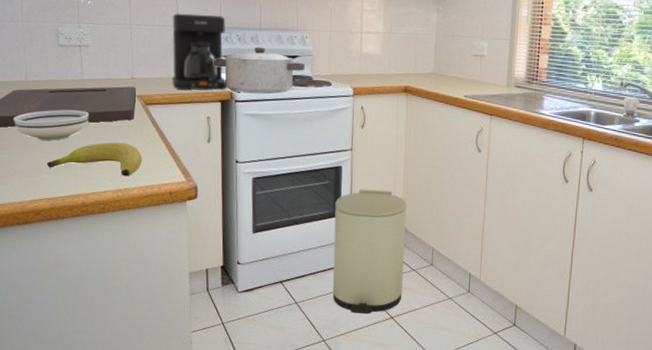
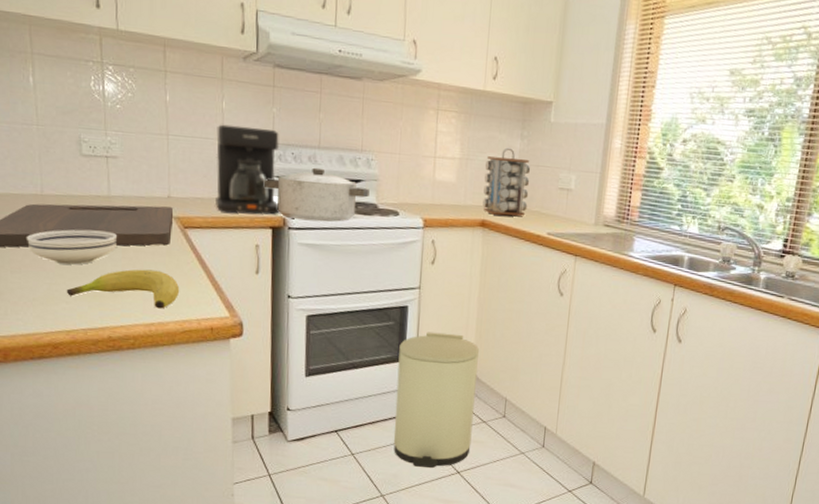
spice rack: none [405,21,447,82] -> present [482,147,531,217]

